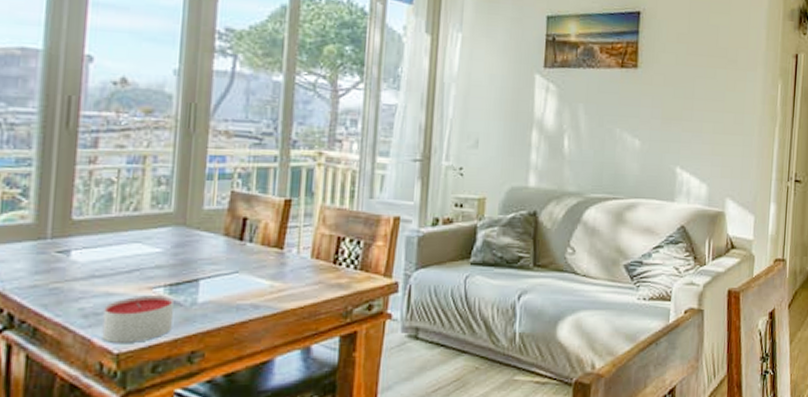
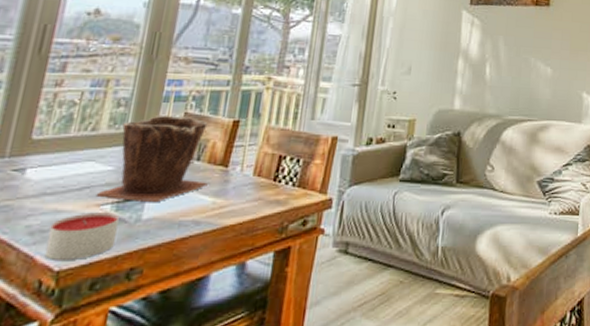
plant pot: none [147,194,263,286] -> present [96,115,208,203]

